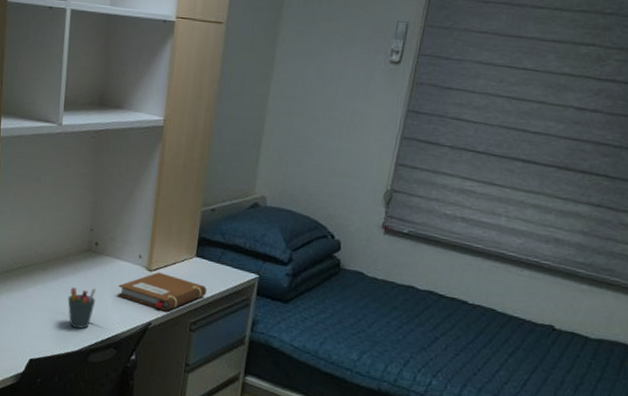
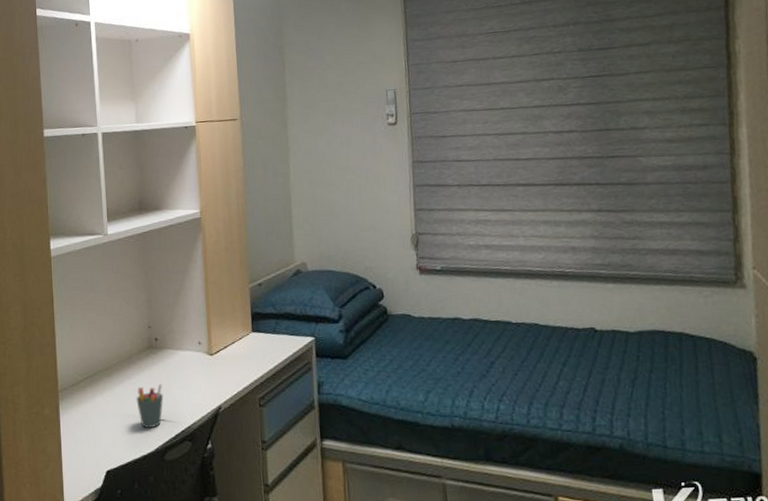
notebook: present [118,272,207,311] -> none [183,354,269,391]

